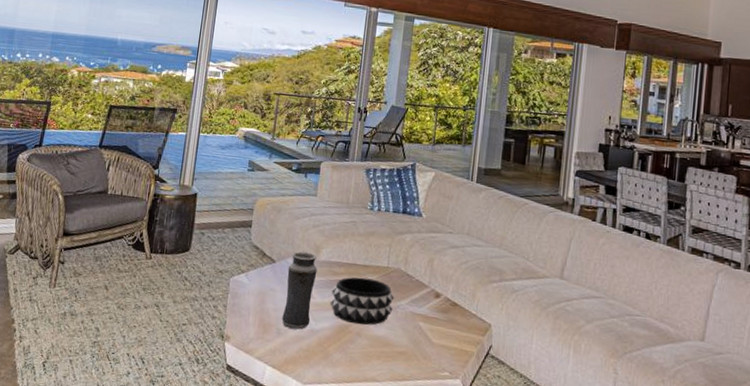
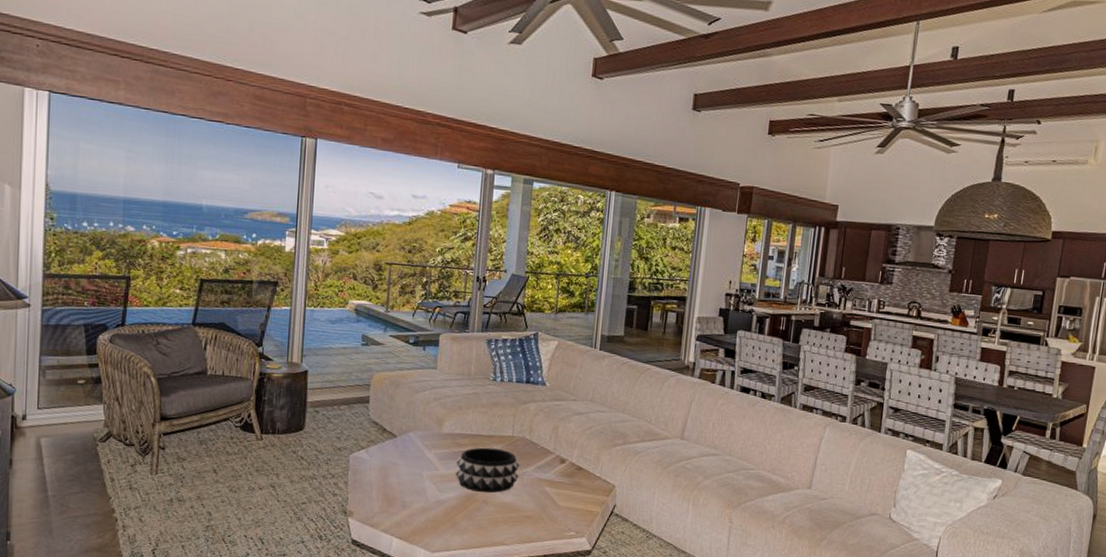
vase: present [282,251,318,330] -> none [406,425,441,501]

